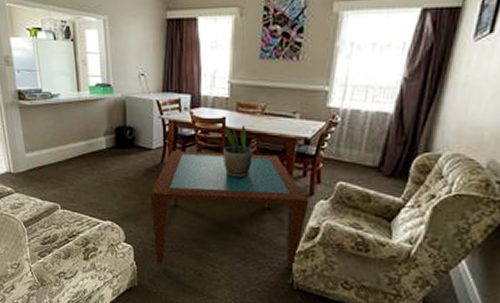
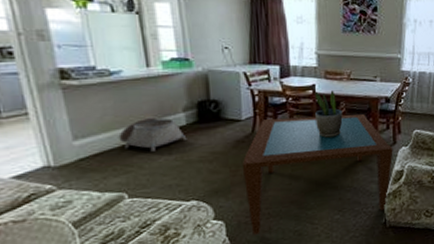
basket: none [56,138,106,170] -> present [118,116,187,152]

